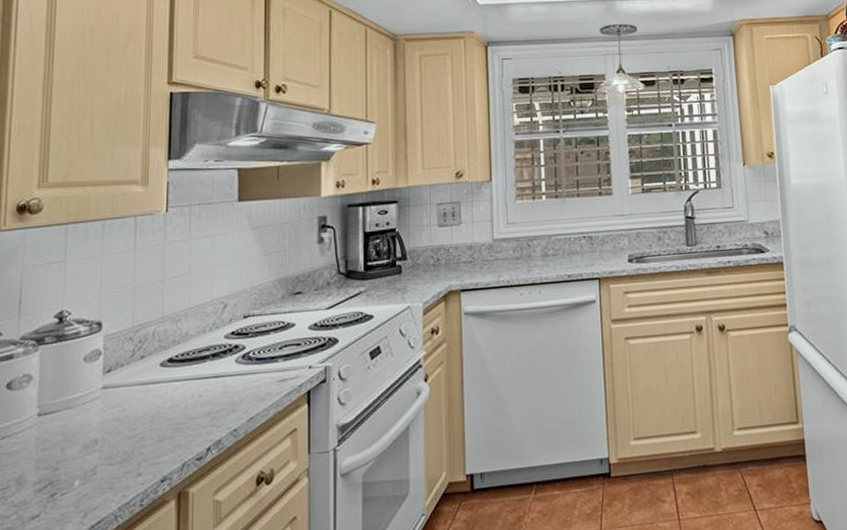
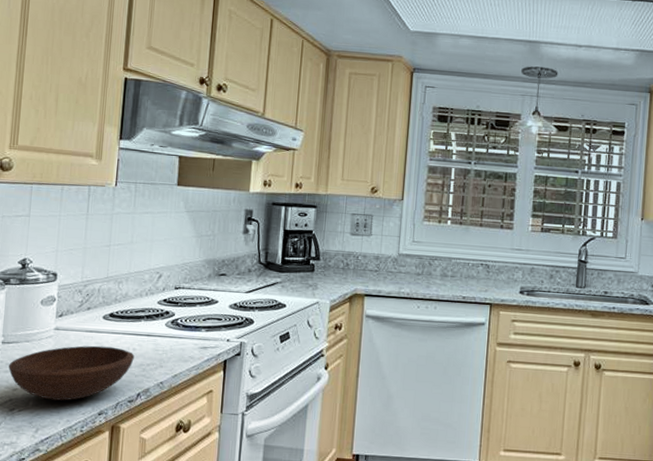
bowl: none [47,397,201,475] -> present [9,345,135,401]

